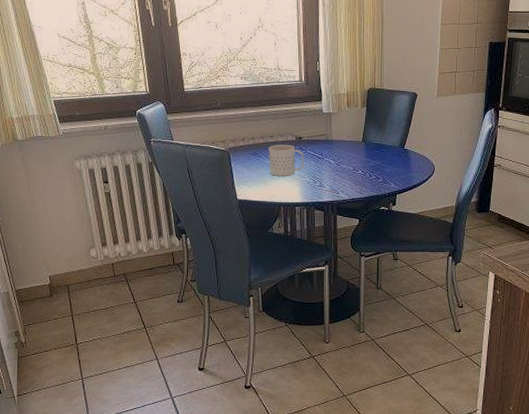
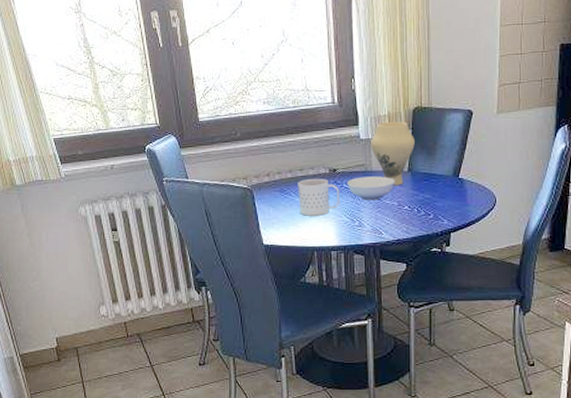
bowl: none [311,144,352,165] -> present [347,176,396,201]
vase: none [332,99,369,153] -> present [371,121,416,186]

